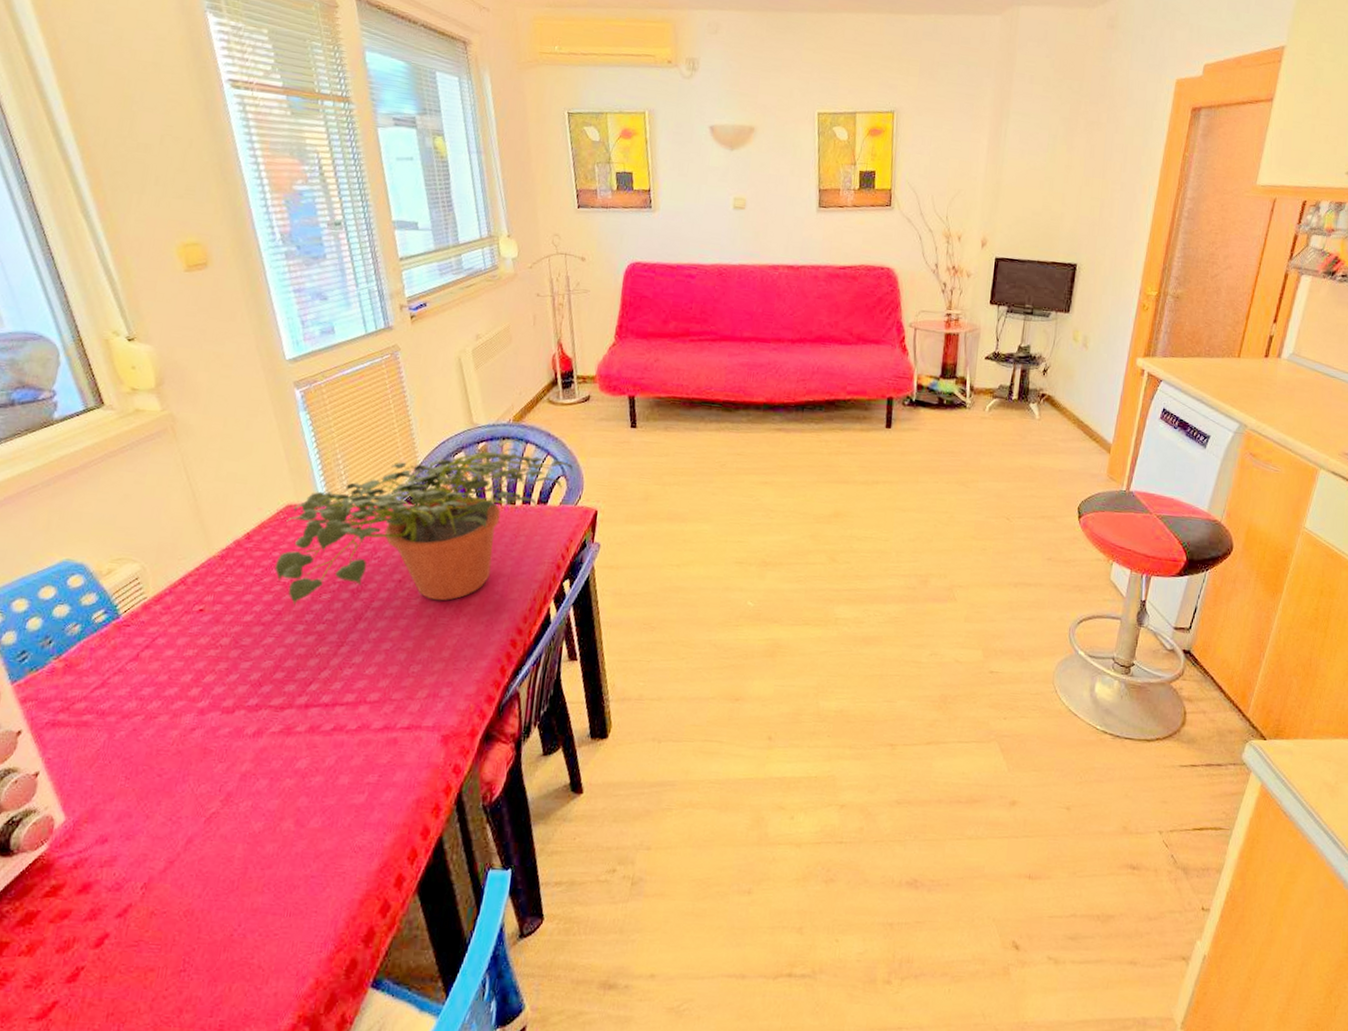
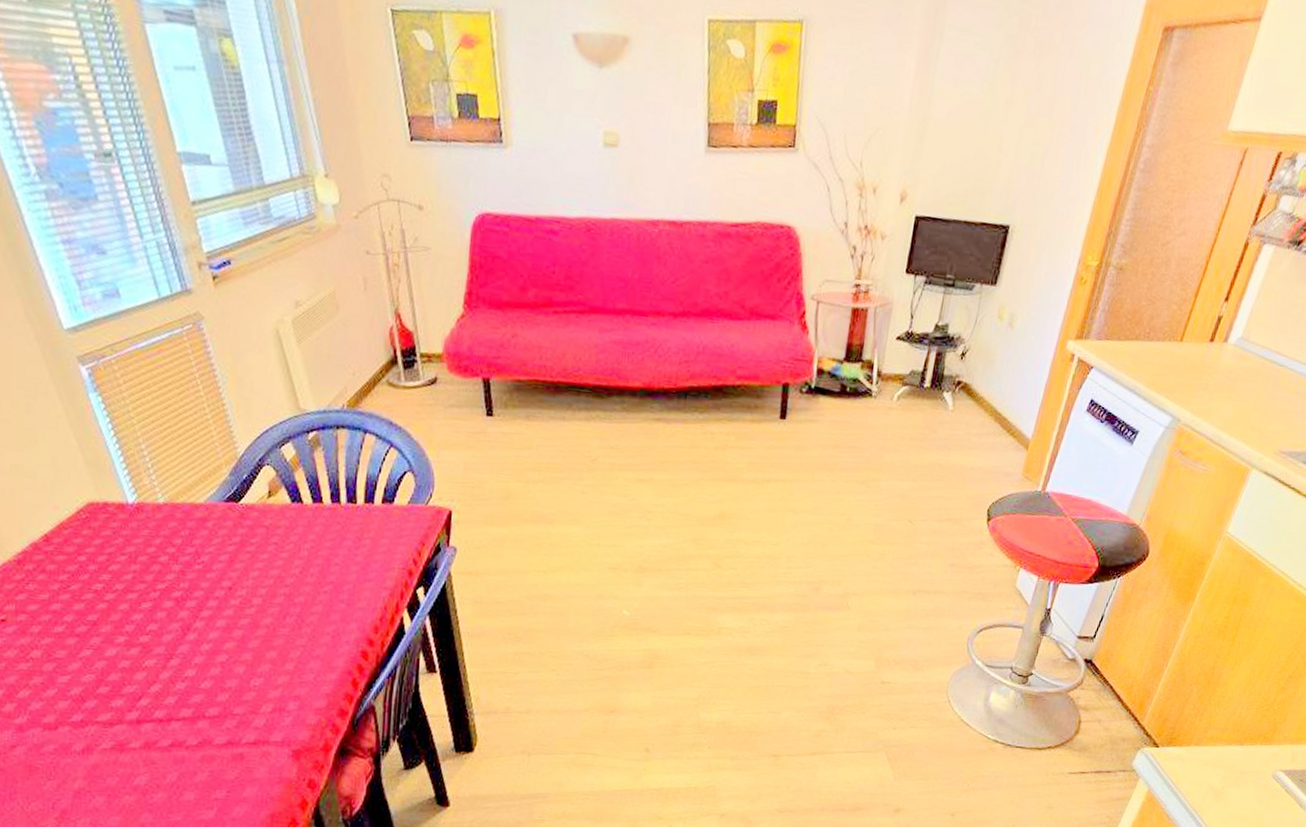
potted plant: present [274,438,574,606] -> none [82,427,422,616]

